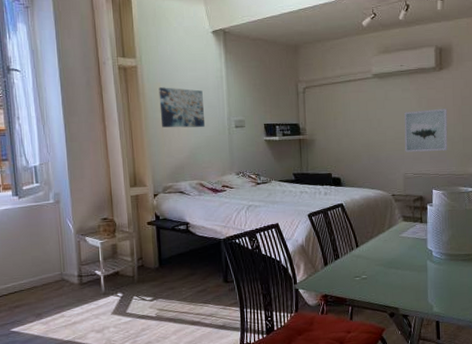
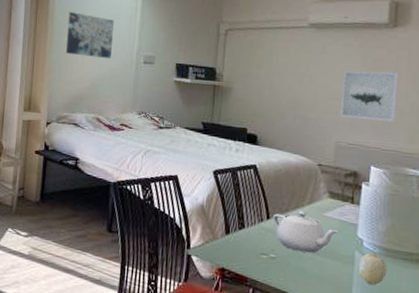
teapot: none [360,236,412,269] -> present [272,211,338,253]
fruit: none [431,260,452,285] -> present [359,253,387,285]

